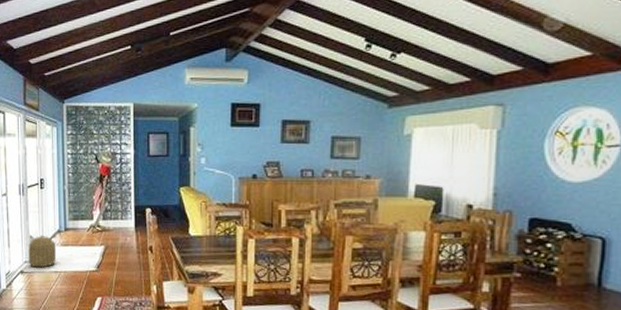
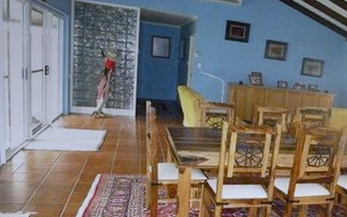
basket: present [28,235,57,268] -> none [30,117,59,147]

